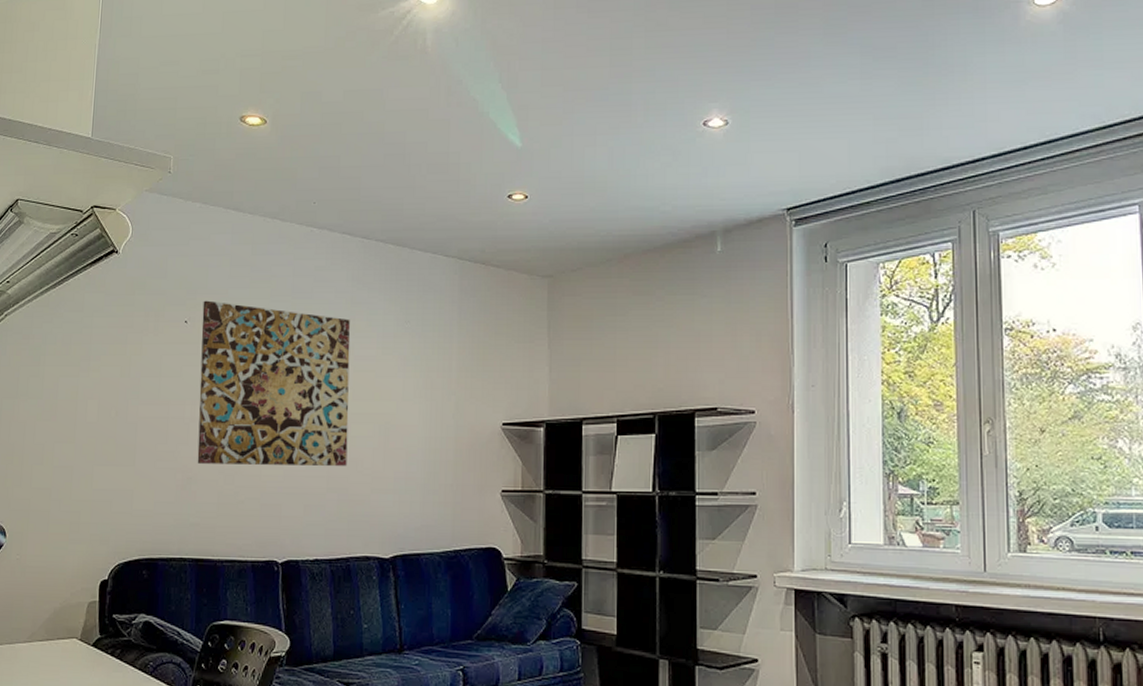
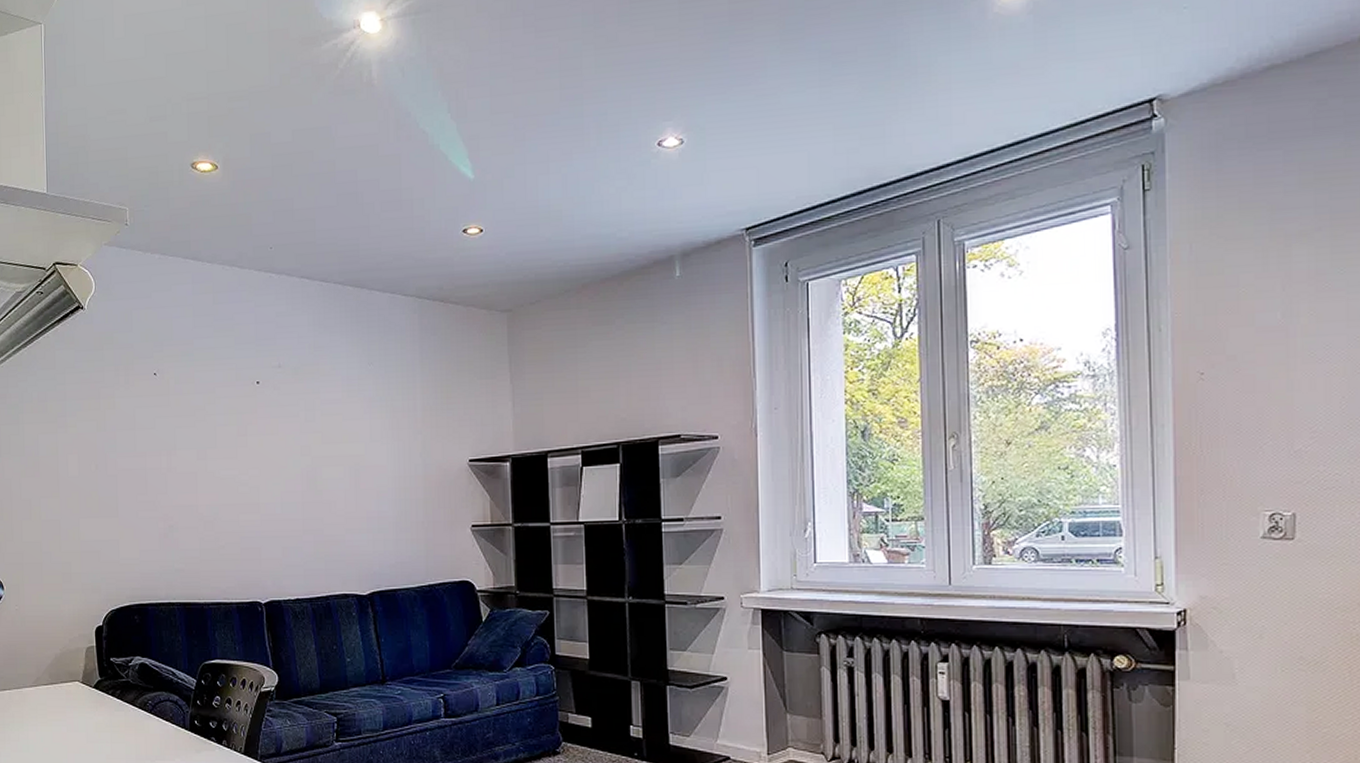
wall art: present [197,300,351,466] -> none [170,351,320,512]

